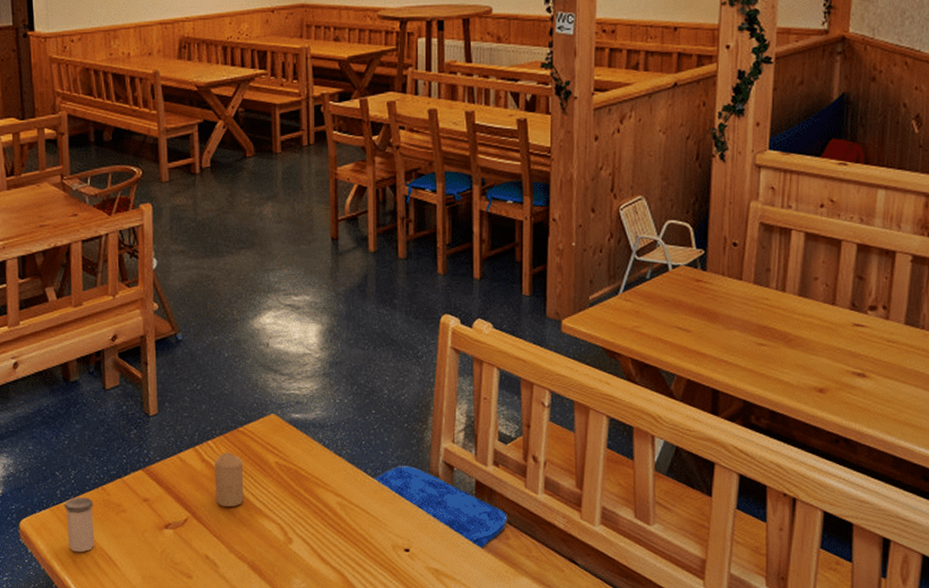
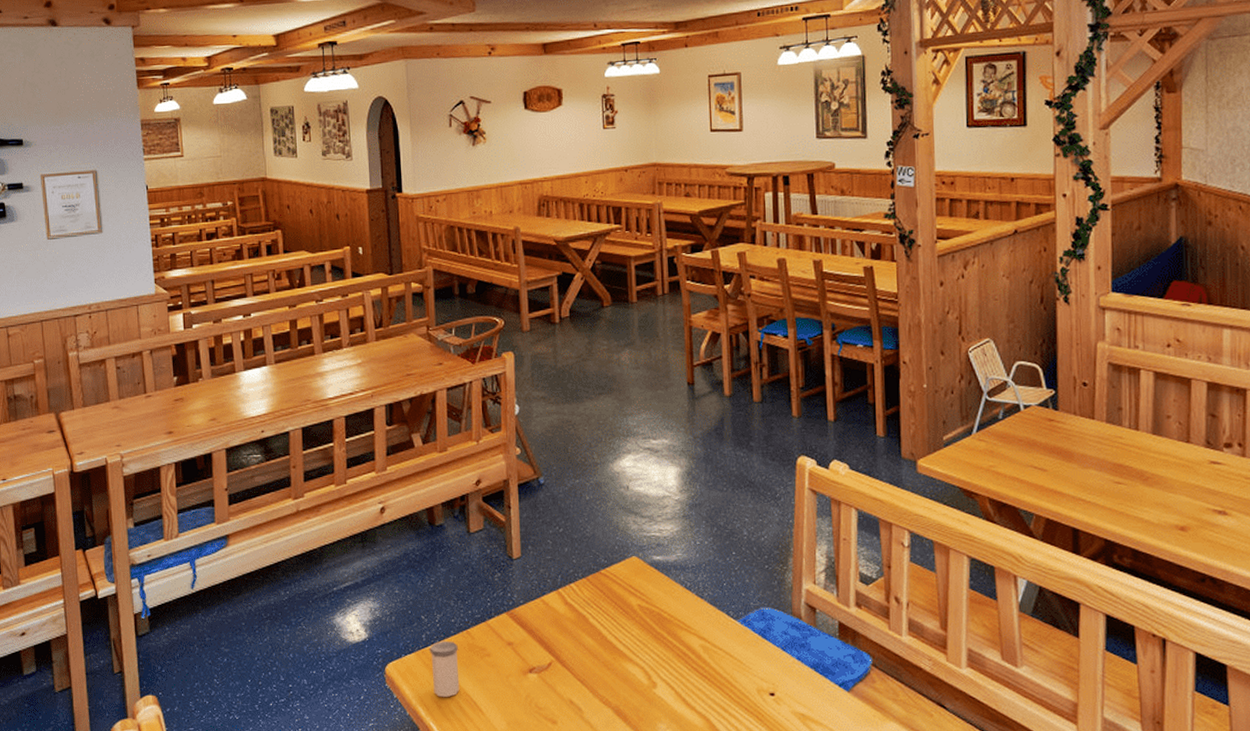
candle: present [214,452,243,506] -> none [577,595,607,650]

